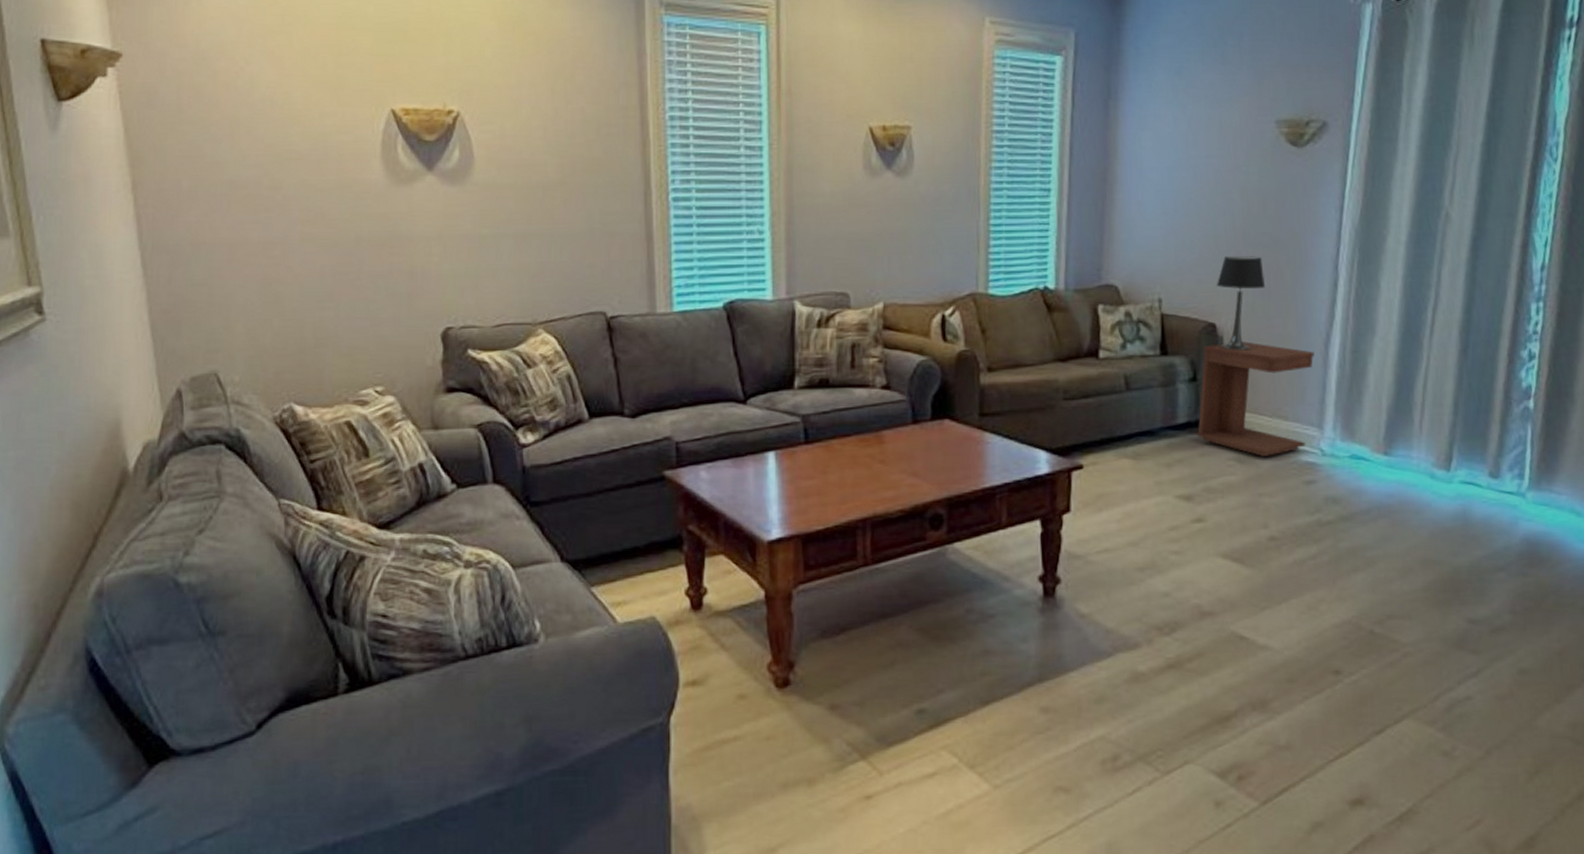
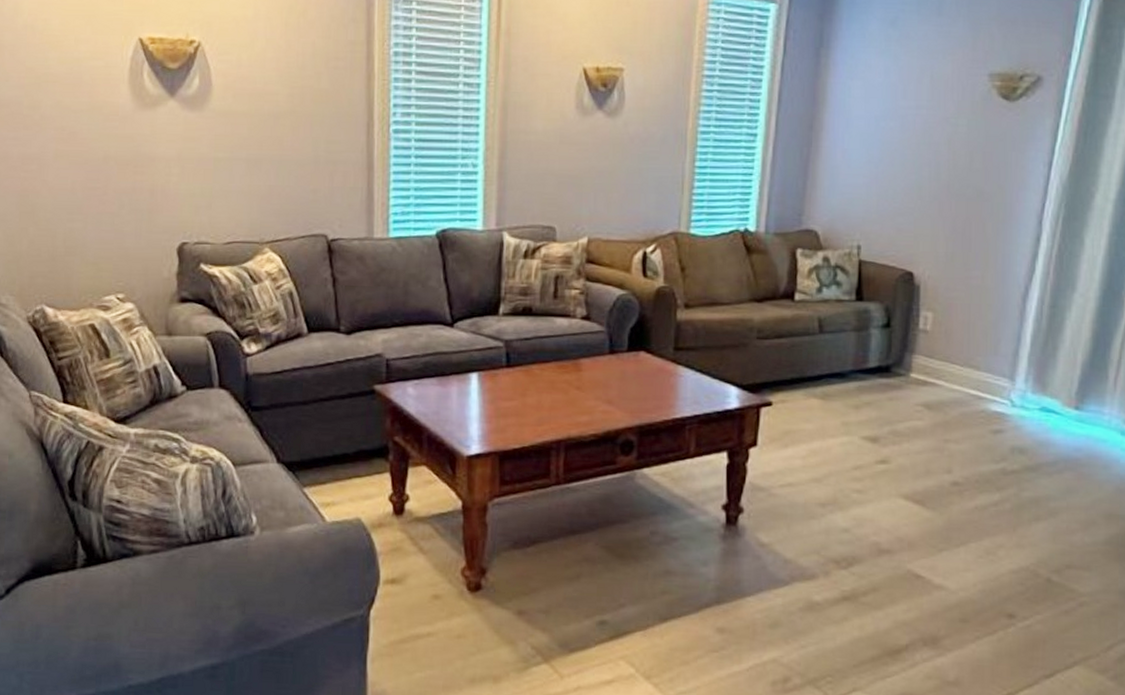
side table: present [1197,341,1315,456] -> none [887,291,1011,404]
table lamp: present [1216,256,1266,351] -> none [916,207,967,300]

